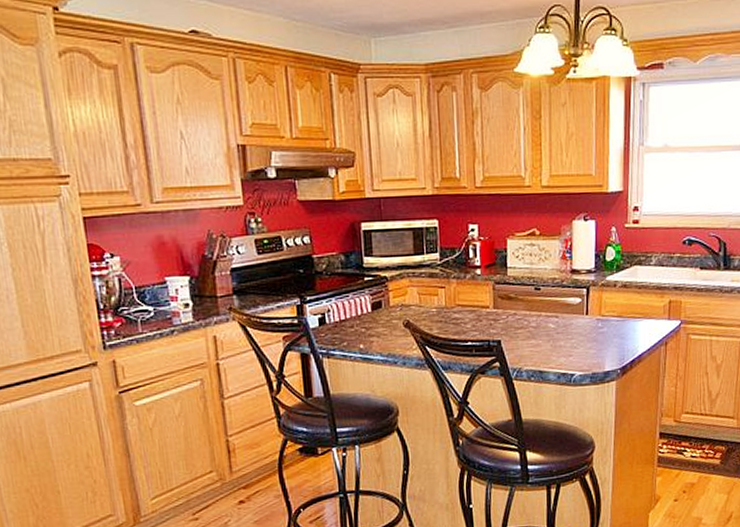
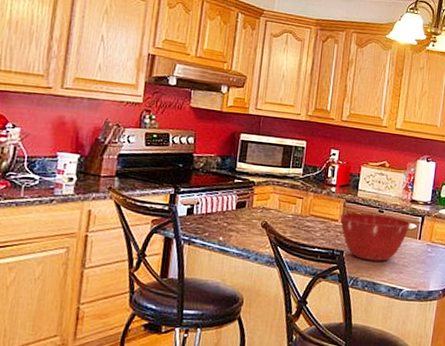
mixing bowl: none [490,292,574,348] -> present [340,212,411,262]

